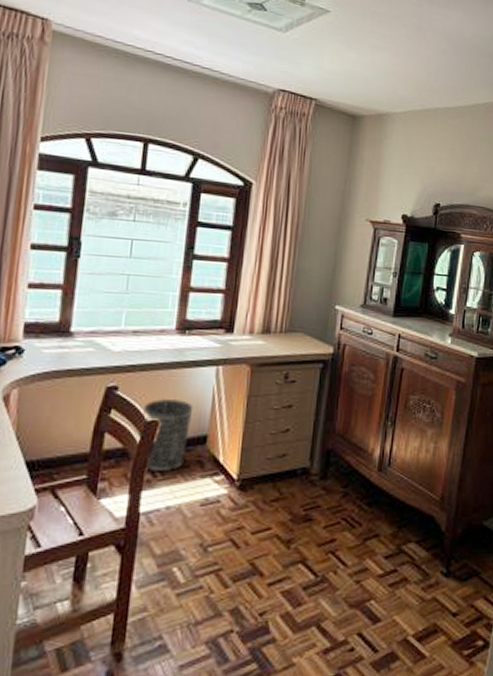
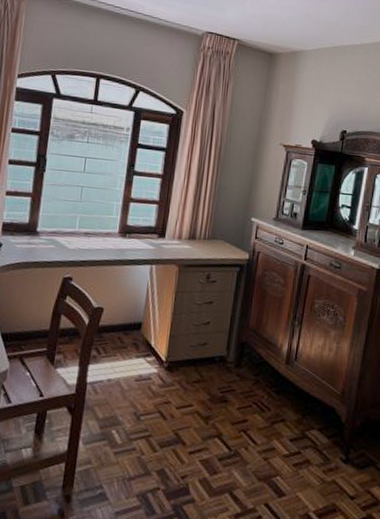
wastebasket: present [143,398,194,473] -> none [91,289,131,351]

